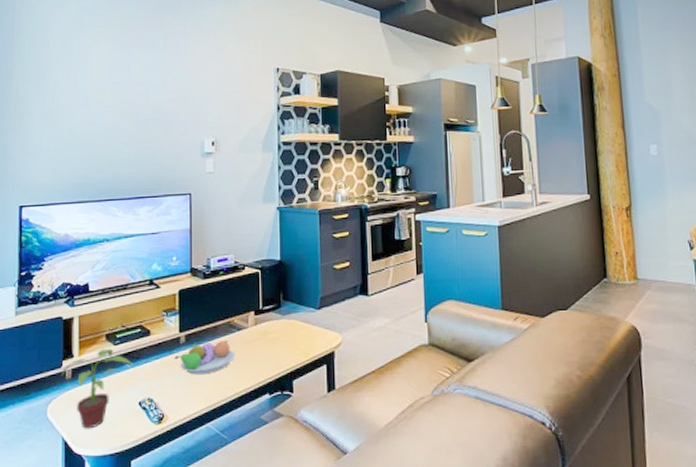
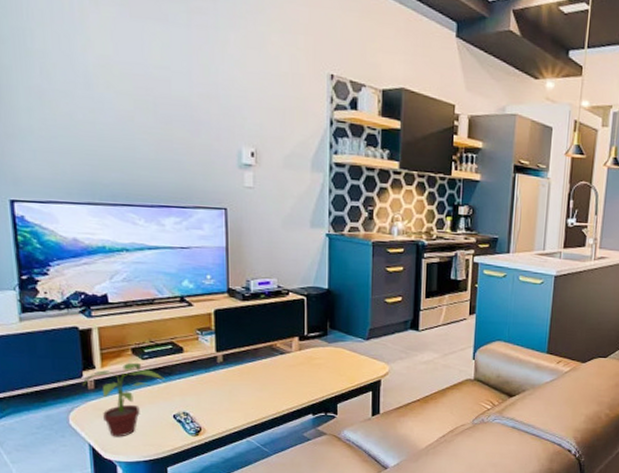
fruit bowl: present [174,340,236,375] -> none [211,362,278,394]

